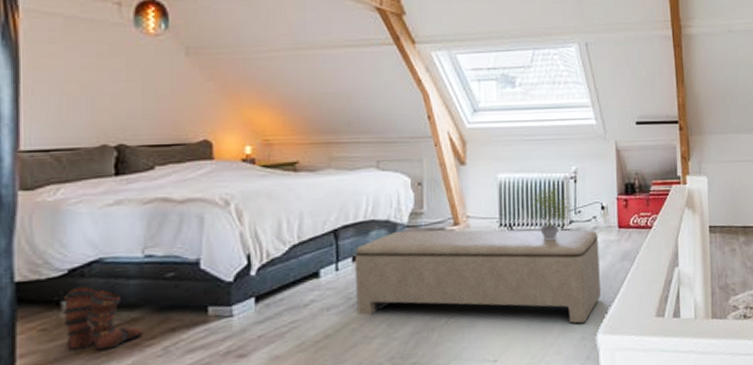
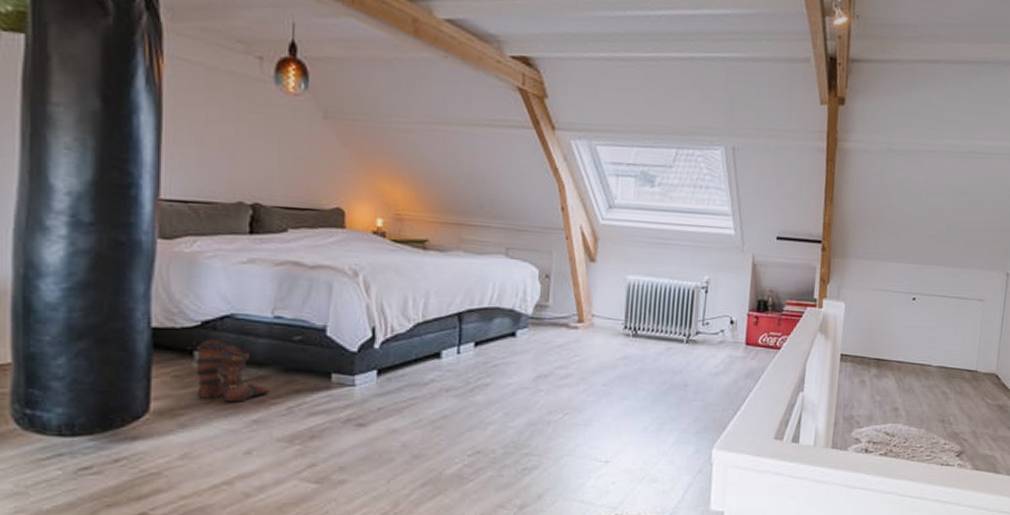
bench: present [354,229,600,324] -> none [475,321,724,436]
potted plant: present [527,183,574,241] -> none [655,291,702,350]

